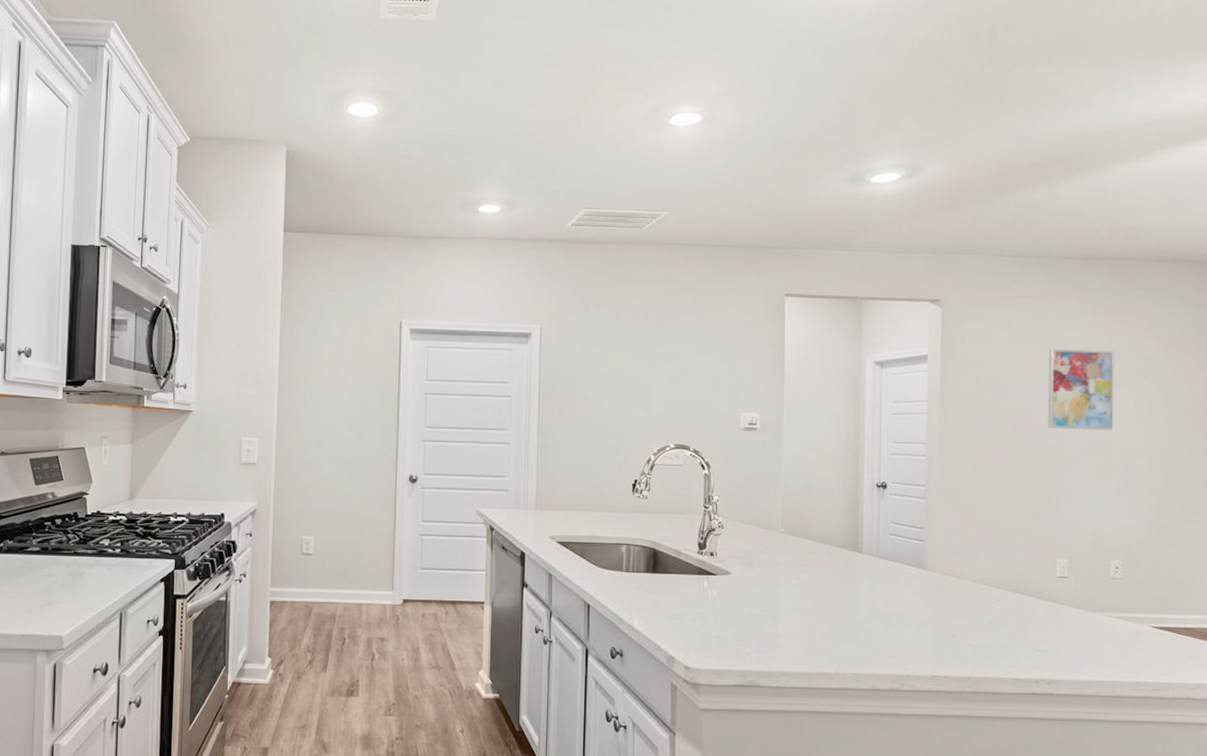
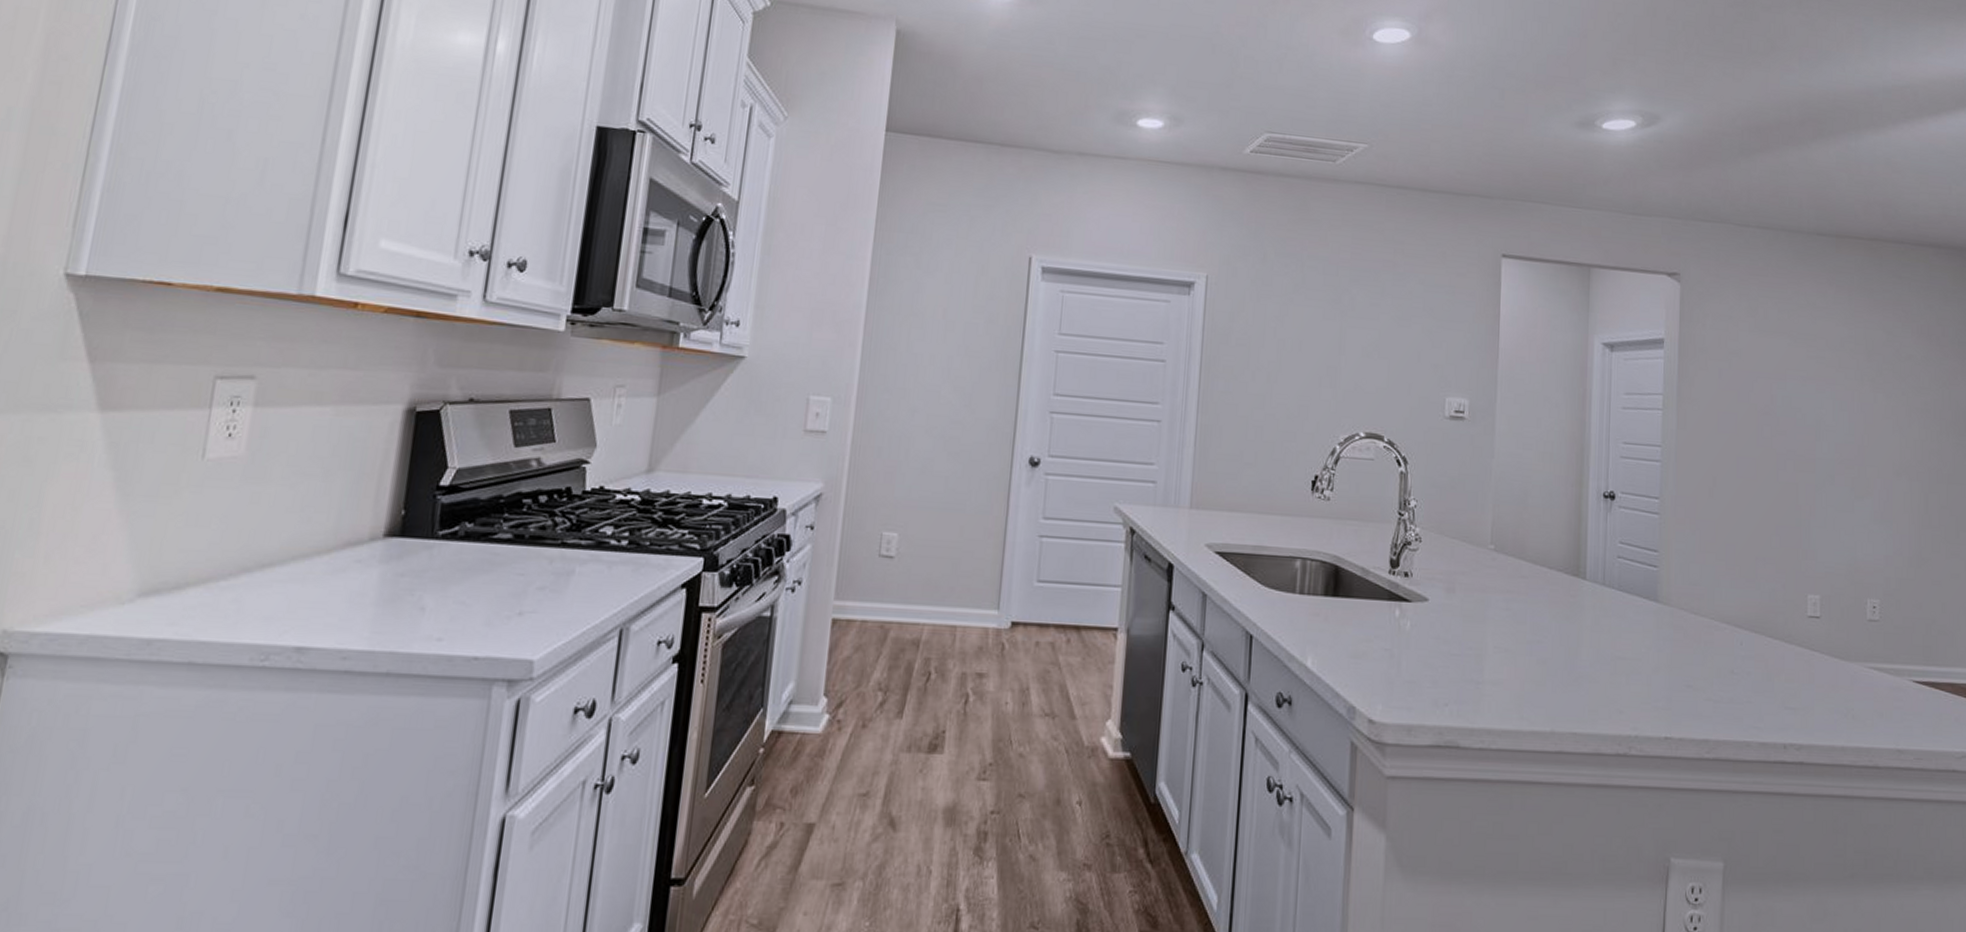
wall art: present [1048,349,1114,431] -> none [1797,340,1870,442]

